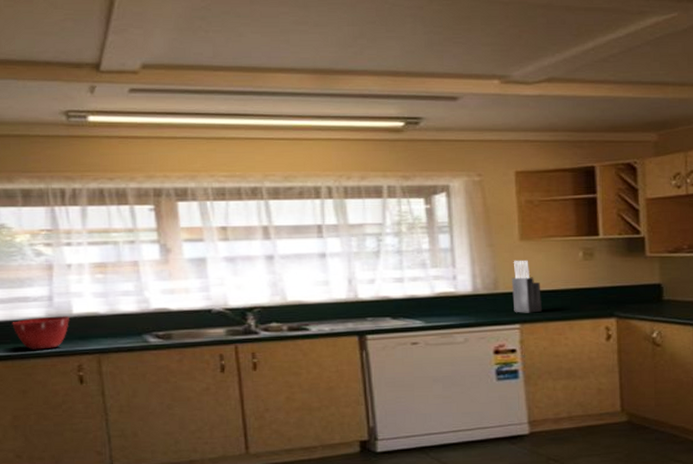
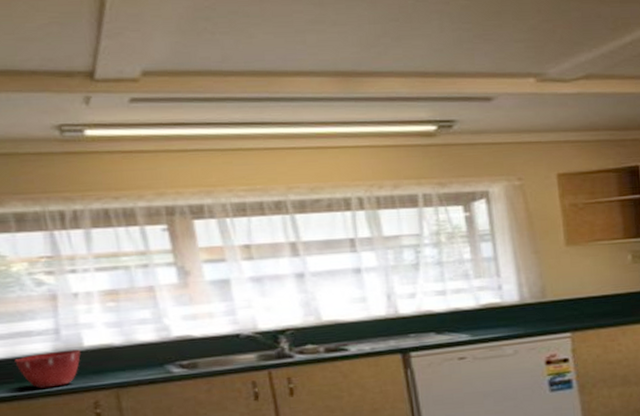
knife block: present [512,259,542,313] -> none [560,265,593,321]

